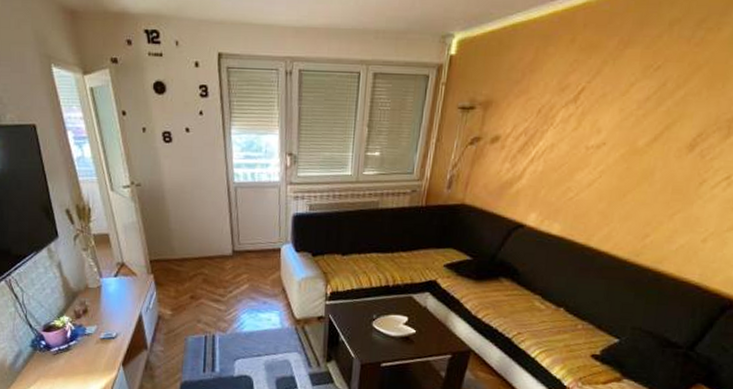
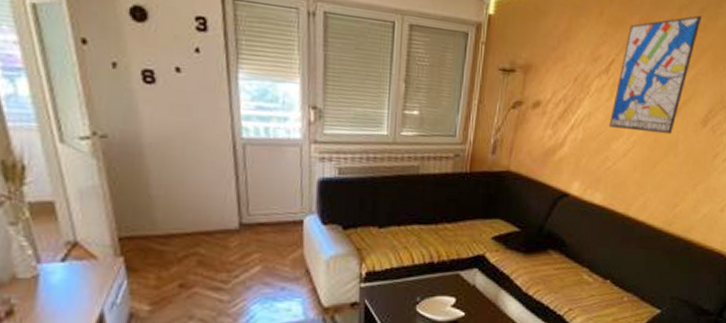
wall art: none [573,28,699,162] -> present [609,15,701,135]

